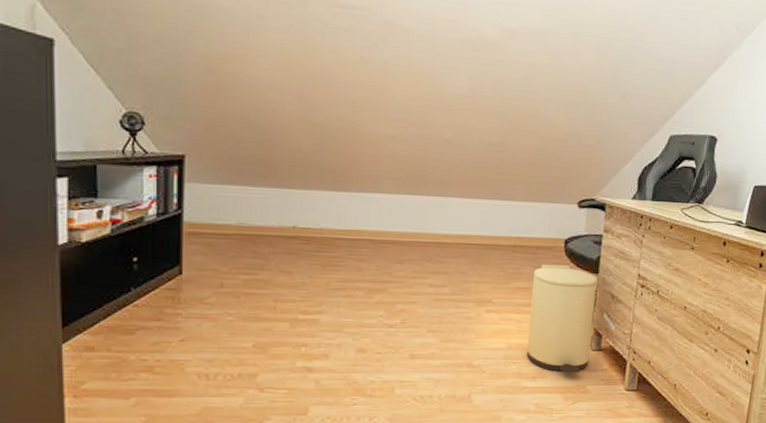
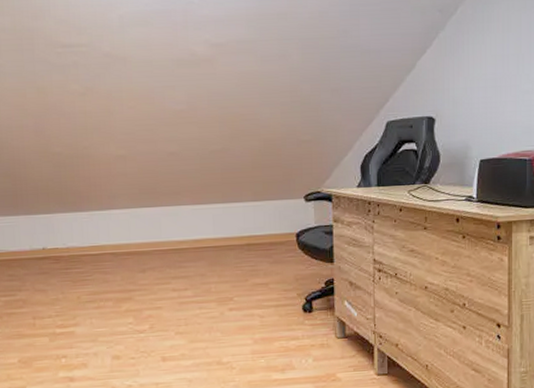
pedal bin: present [526,265,597,373] -> none [269,258,335,363]

